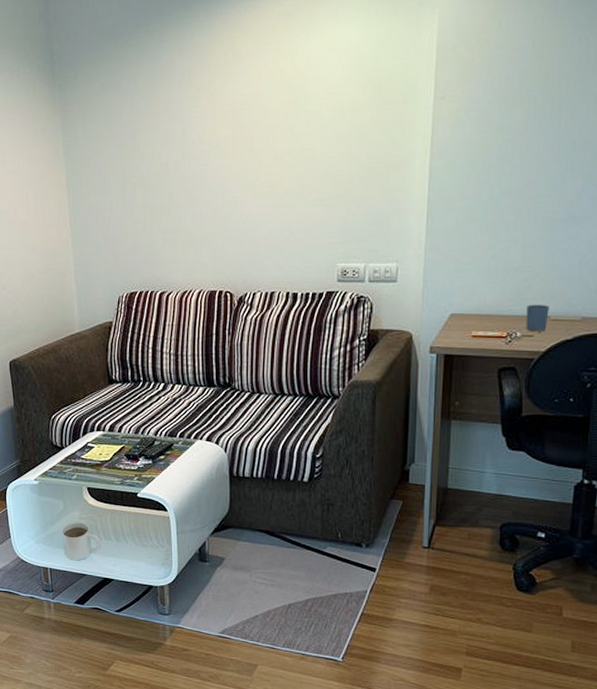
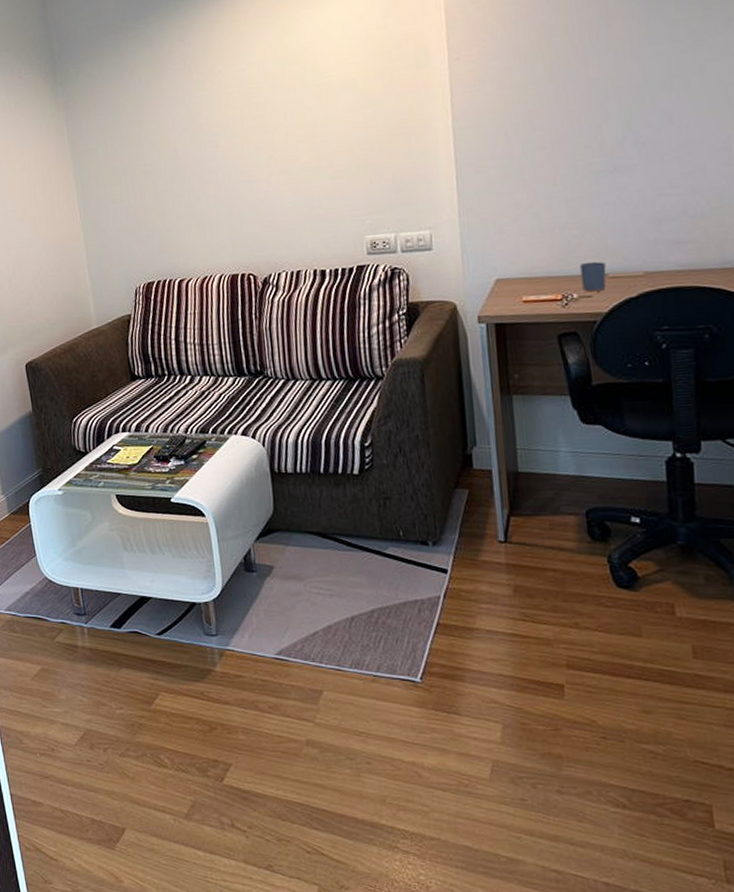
mug: present [61,521,101,561] -> none [90,533,136,579]

